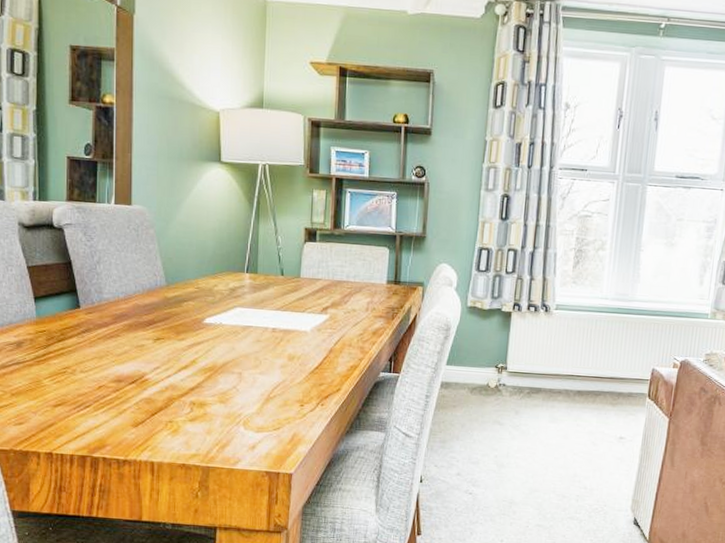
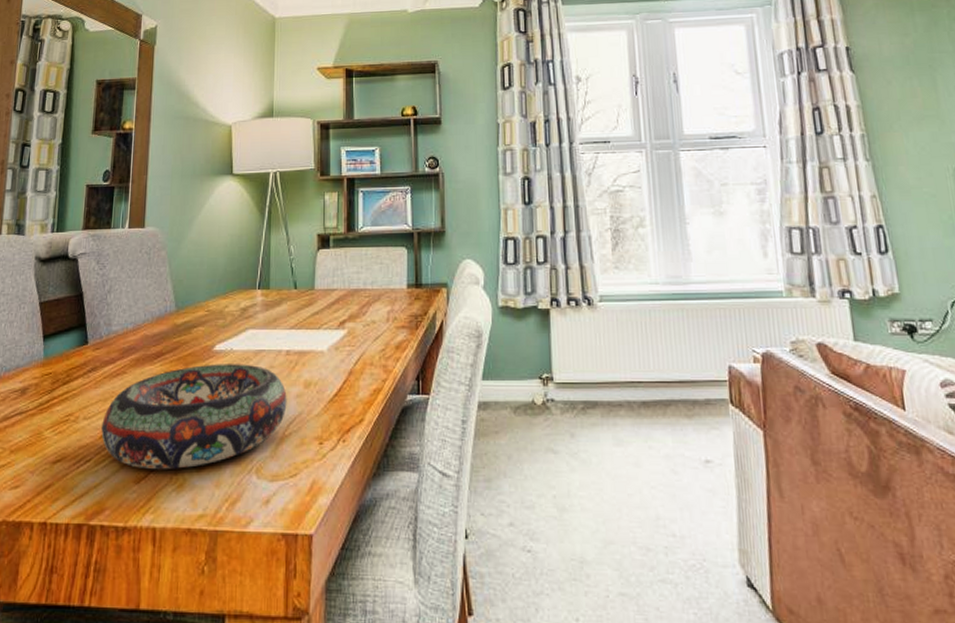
decorative bowl: none [99,334,272,418] -> present [101,364,287,470]

